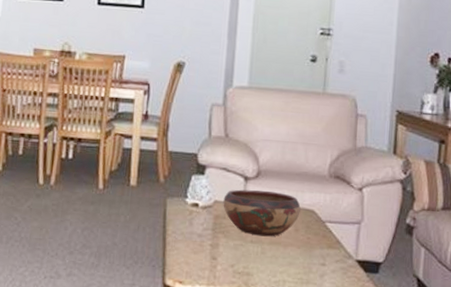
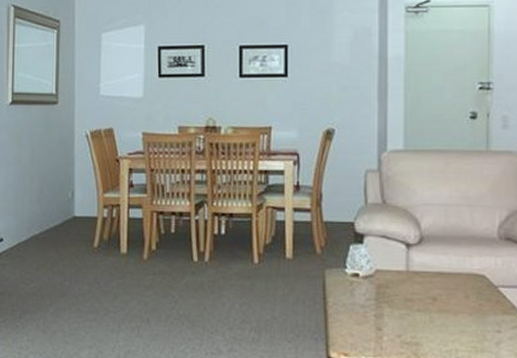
decorative bowl: present [223,189,301,236] -> none [385,256,470,305]

